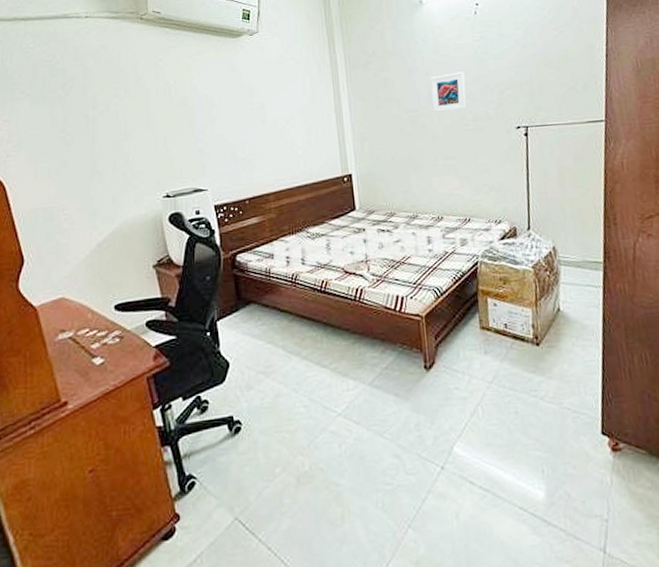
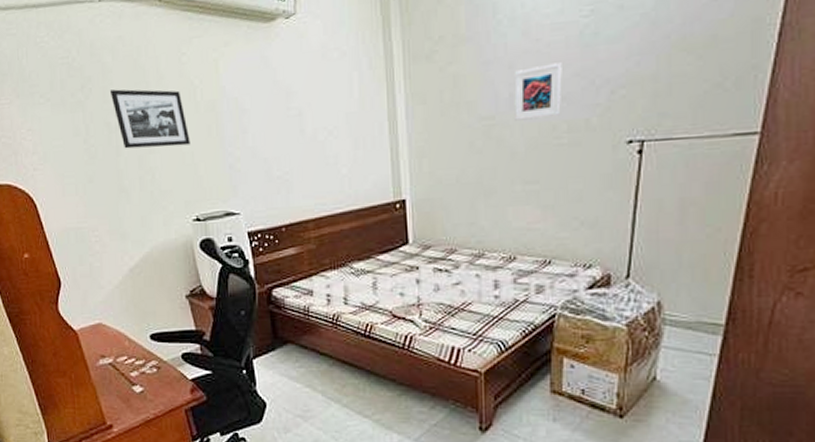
picture frame: none [89,87,164,137] -> present [109,89,191,149]

